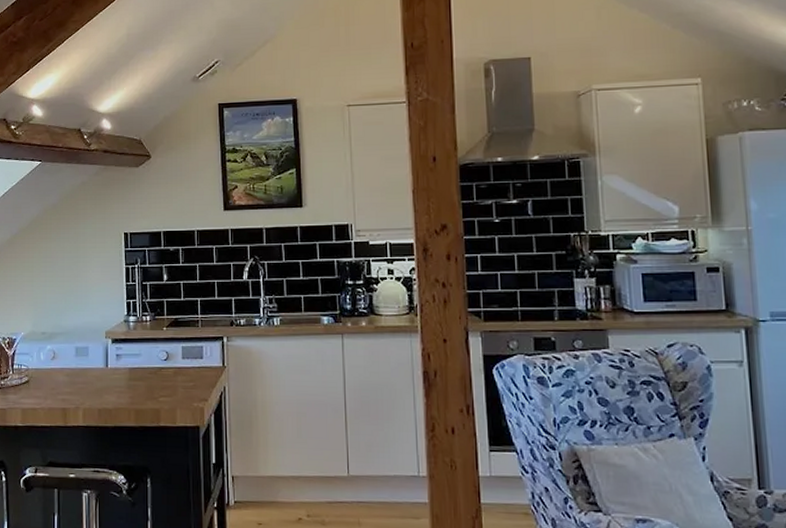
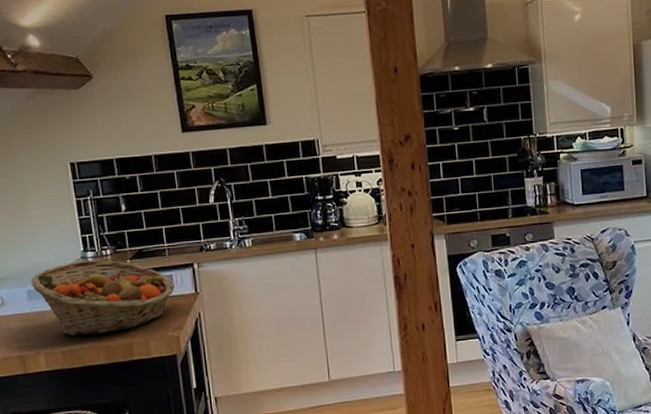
fruit basket: none [80,324,204,397] -> present [31,259,175,337]

